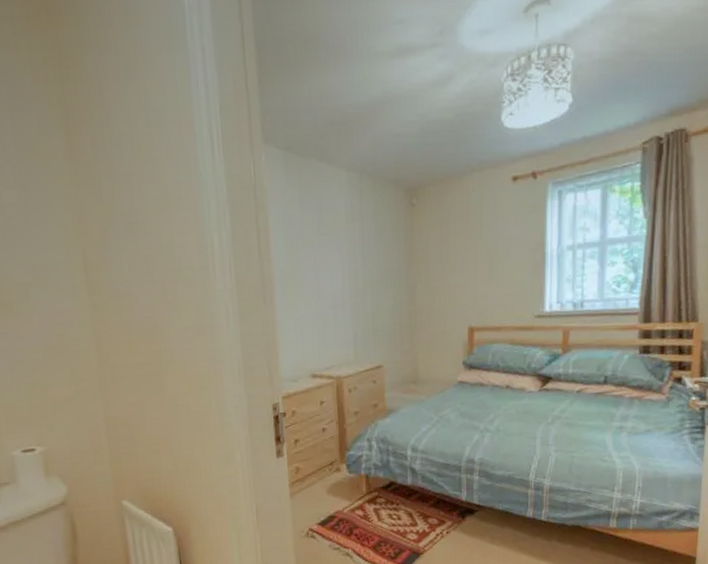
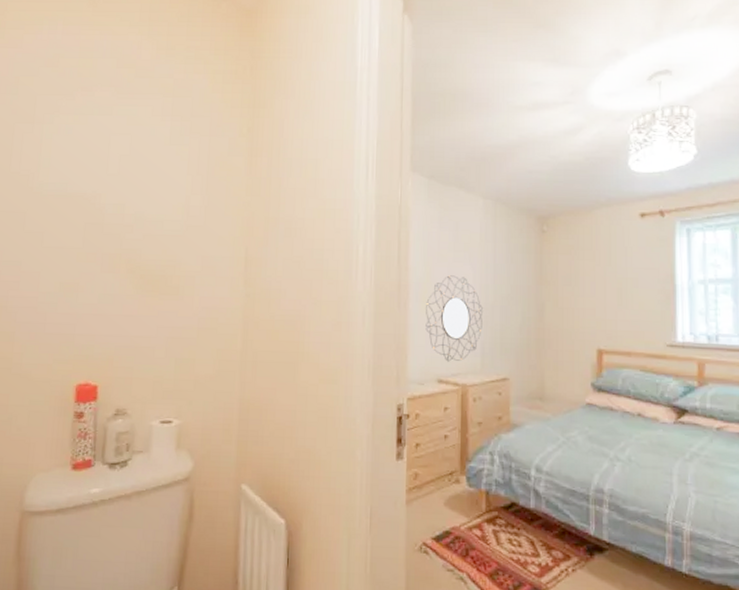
home mirror: none [293,262,354,356] -> present [425,275,484,362]

